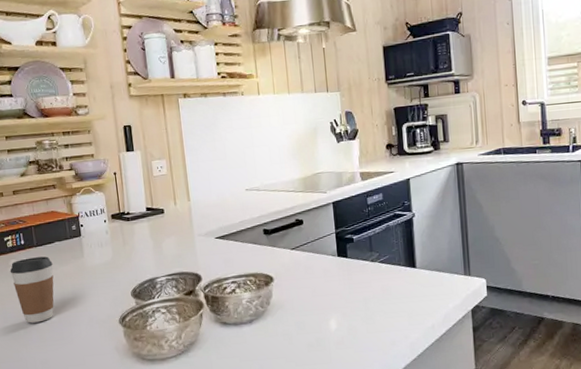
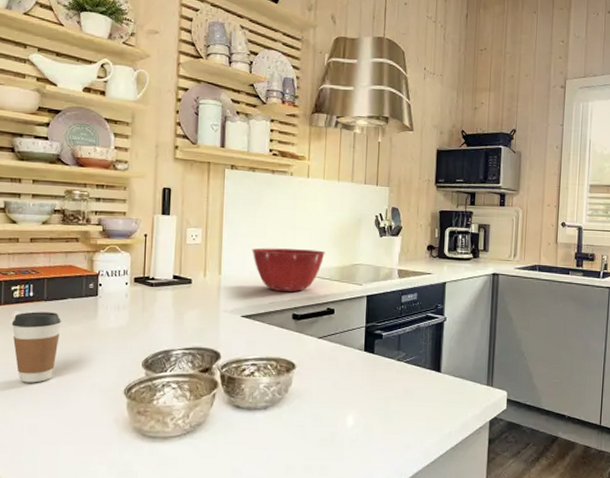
mixing bowl: none [215,164,286,210] -> present [252,248,325,292]

